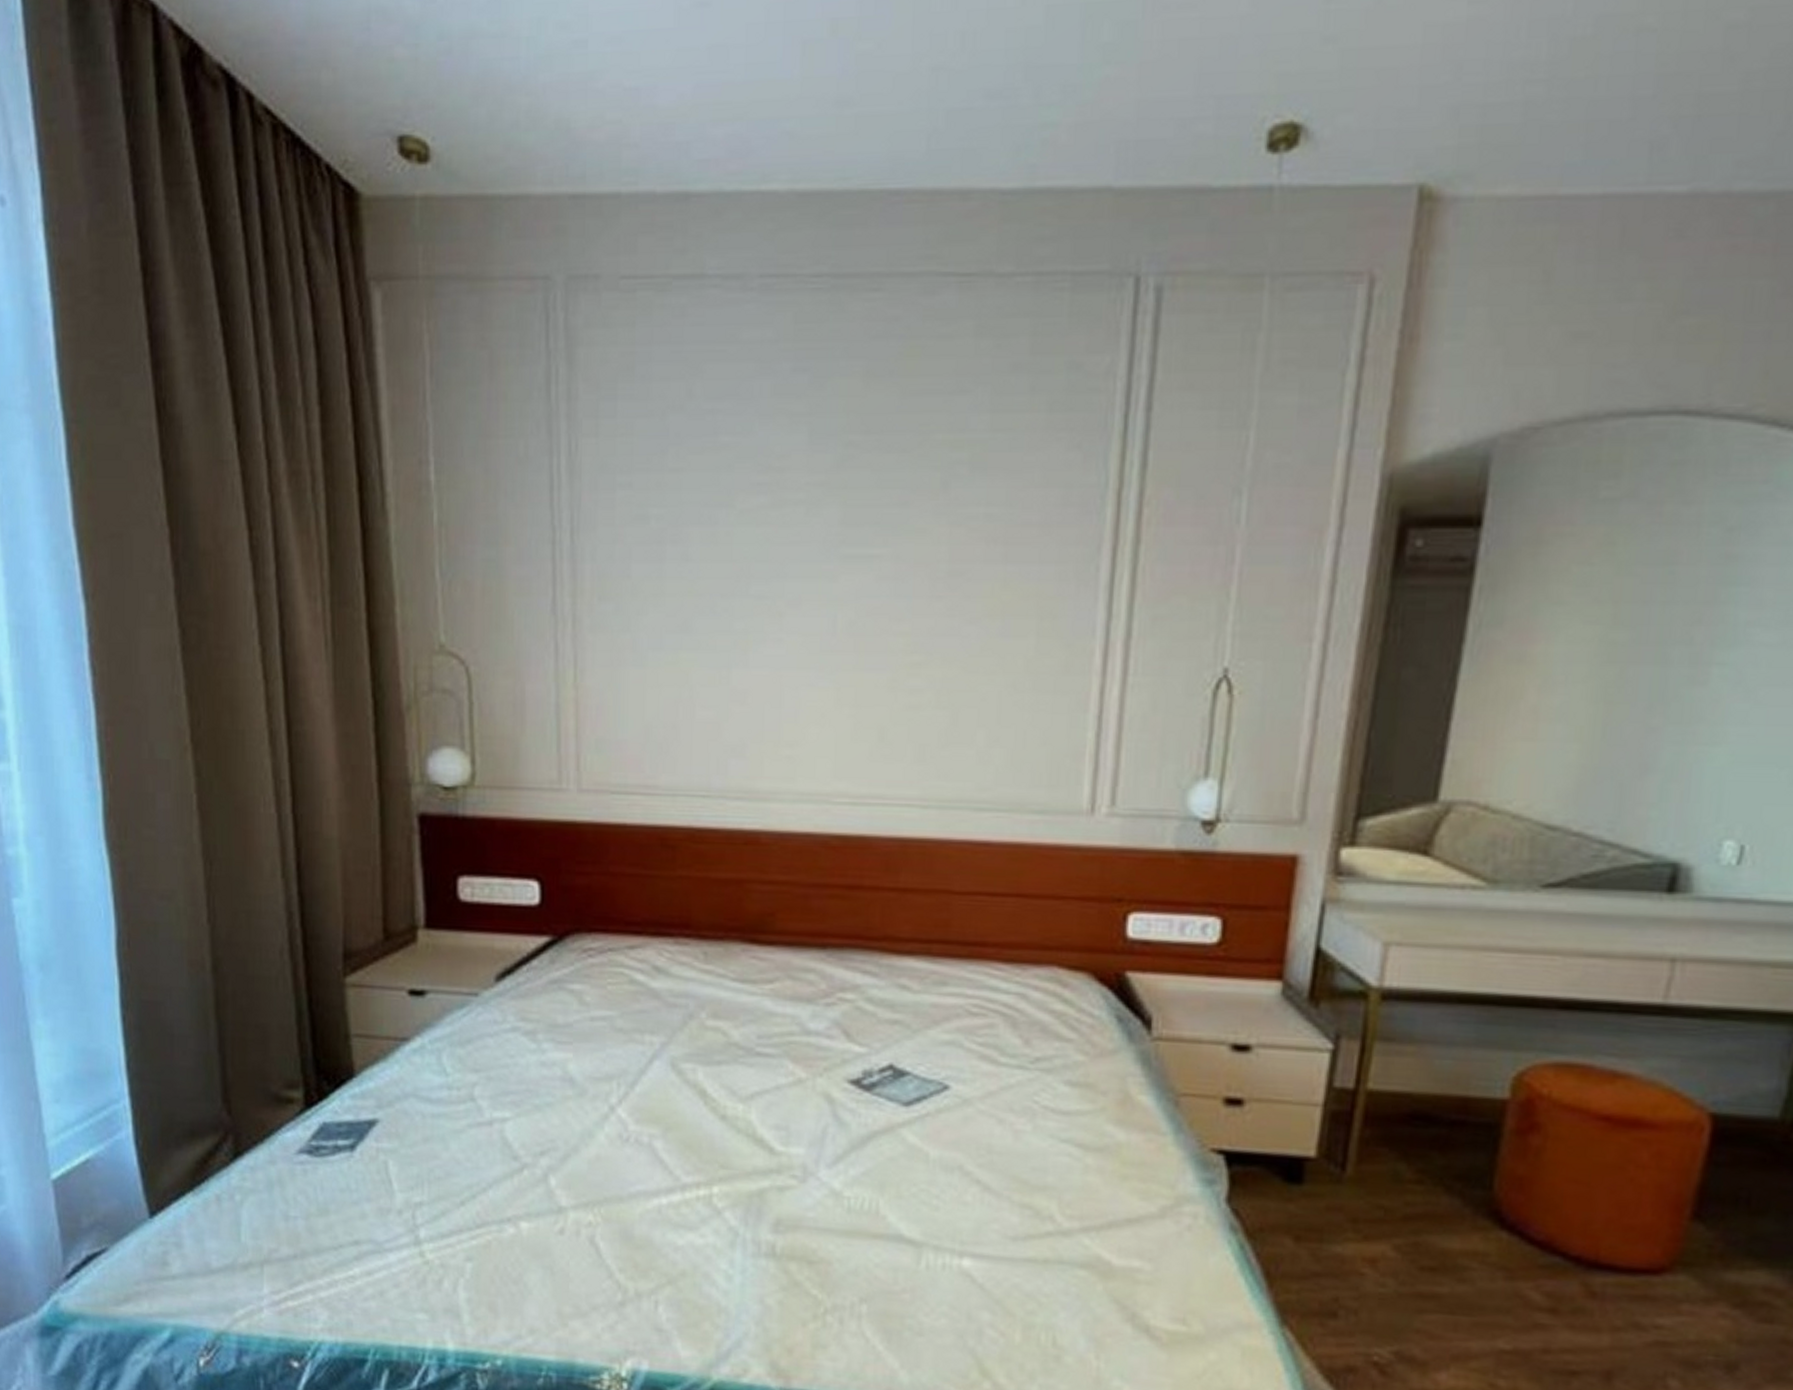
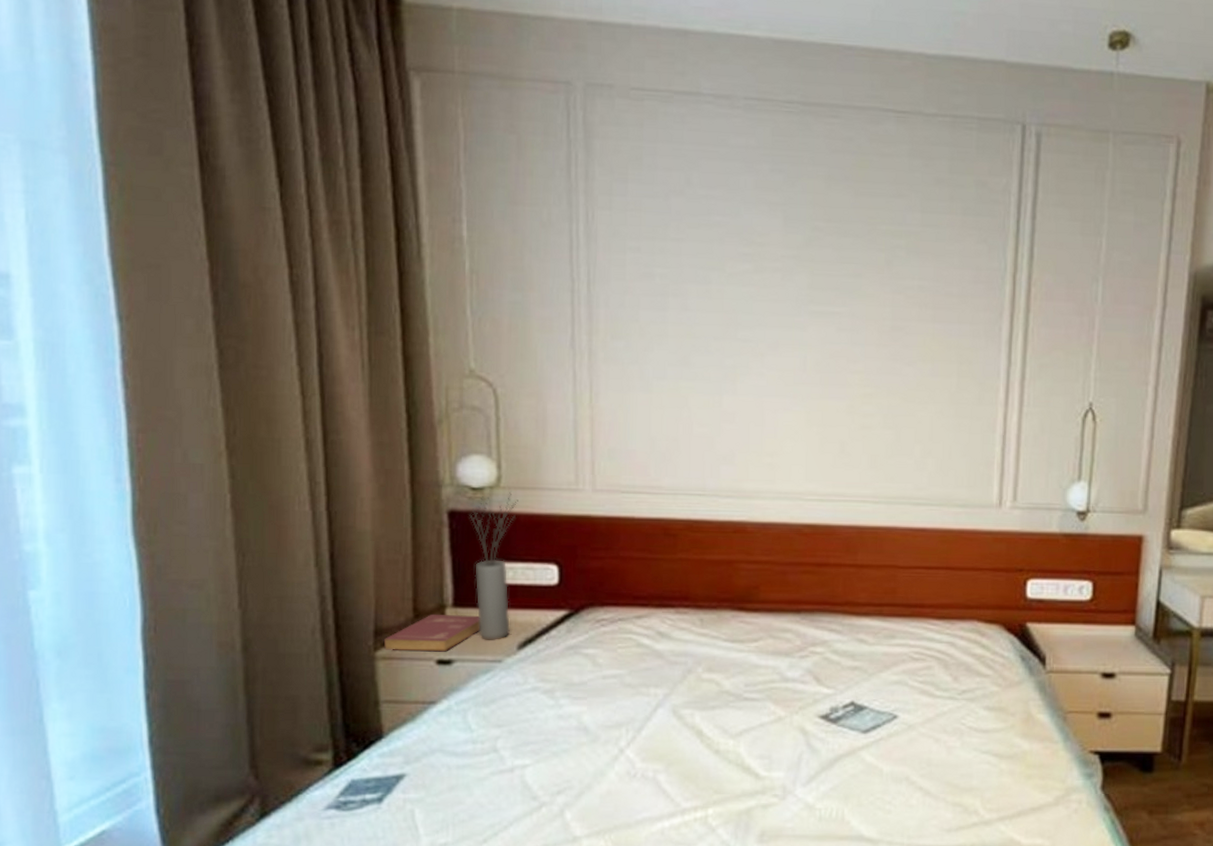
book: none [353,935,455,981] -> present [383,614,481,652]
vase: none [441,790,495,970] -> present [469,490,518,640]

